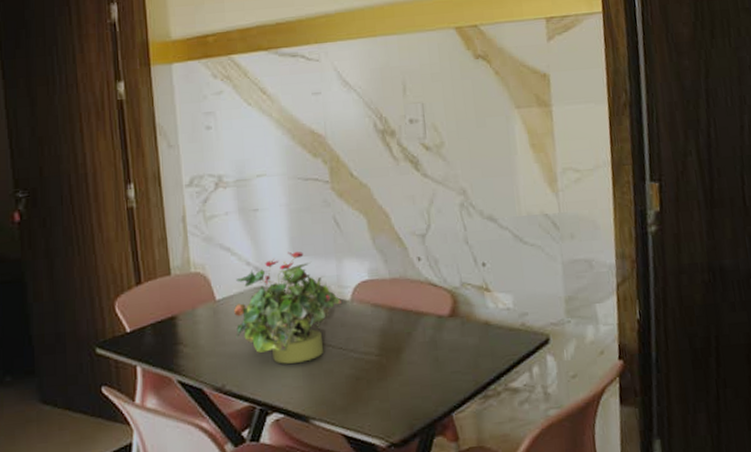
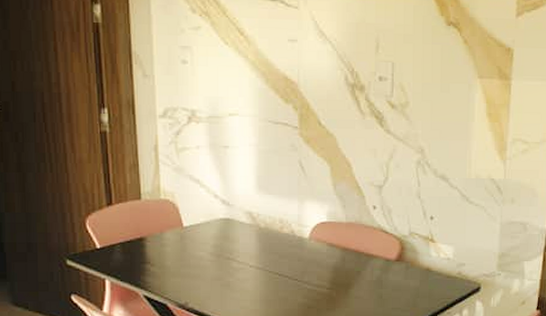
potted plant: present [234,251,341,364] -> none [200,189,300,289]

